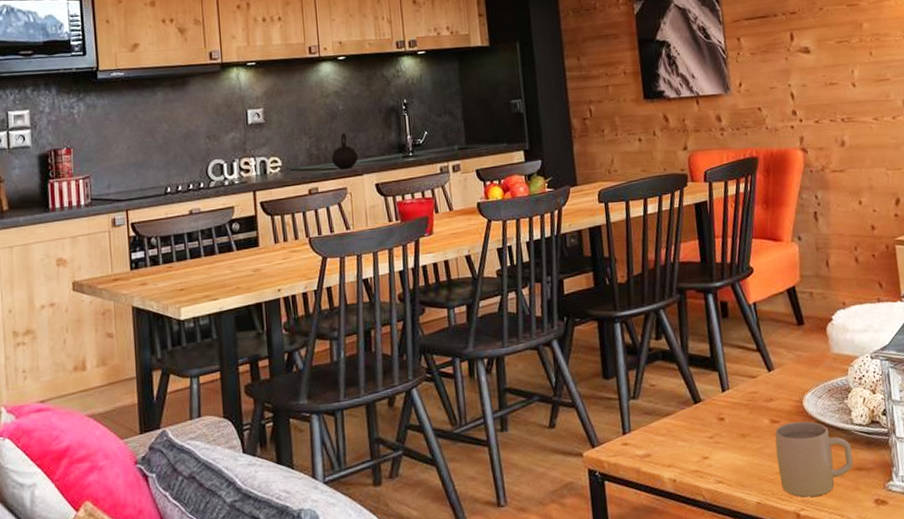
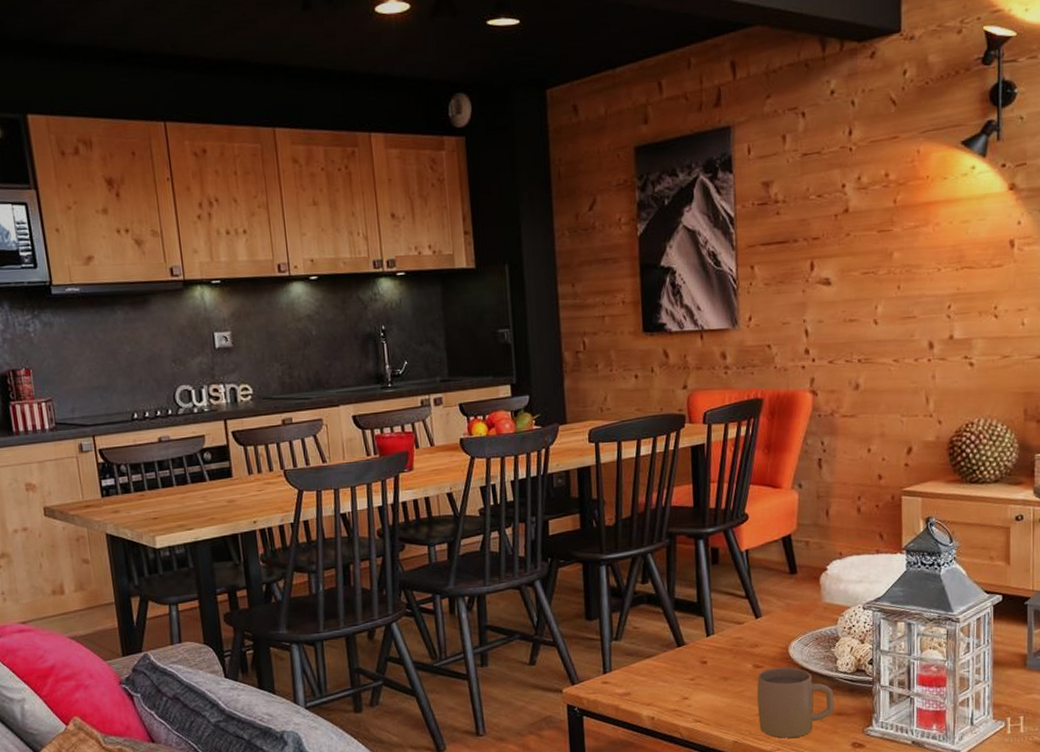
kettle: present [331,133,358,170] -> none [305,361,333,400]

